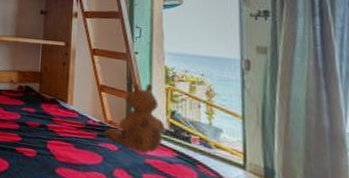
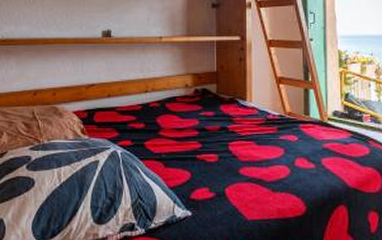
teddy bear: present [104,83,164,153] -> none [284,69,340,138]

